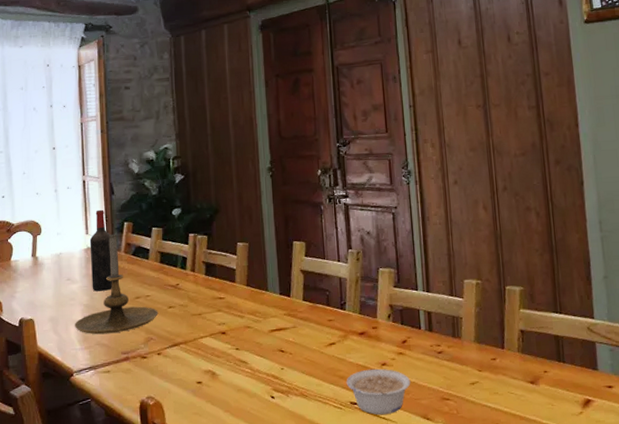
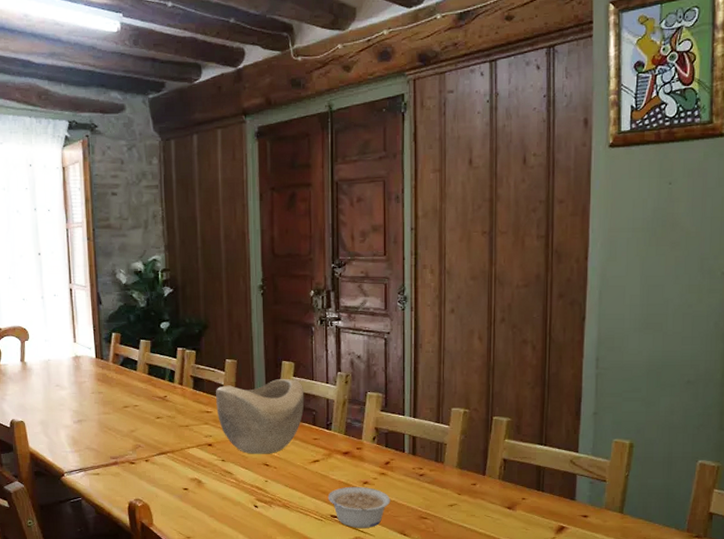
candle holder: present [75,234,158,335] -> none [65,343,146,439]
wine bottle: present [89,209,112,292] -> none [77,319,101,399]
decorative bowl: none [228,259,317,341] -> present [216,378,305,454]

